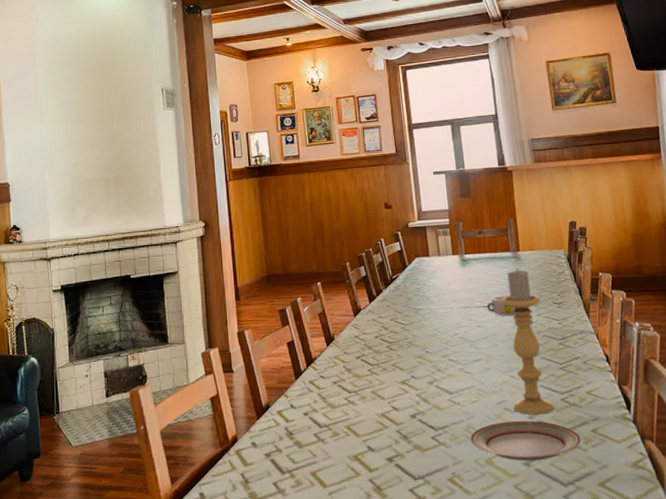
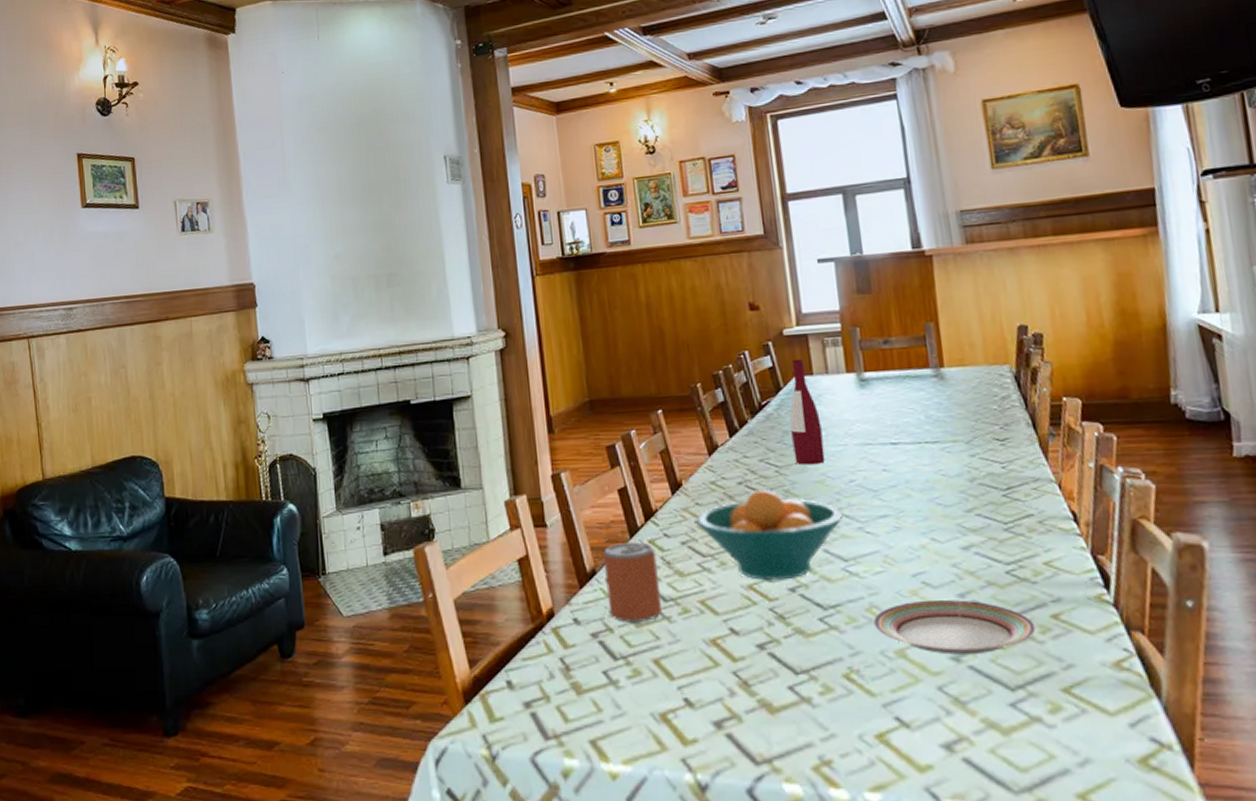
beverage can: none [275,382,319,444] -> present [603,542,663,622]
fruit bowl: none [344,341,450,410] -> present [695,488,843,581]
wine bottle: none [412,244,437,323] -> present [789,358,825,466]
bowl: present [487,295,516,317] -> none [896,427,938,458]
candle holder: present [502,268,554,415] -> none [918,390,996,593]

